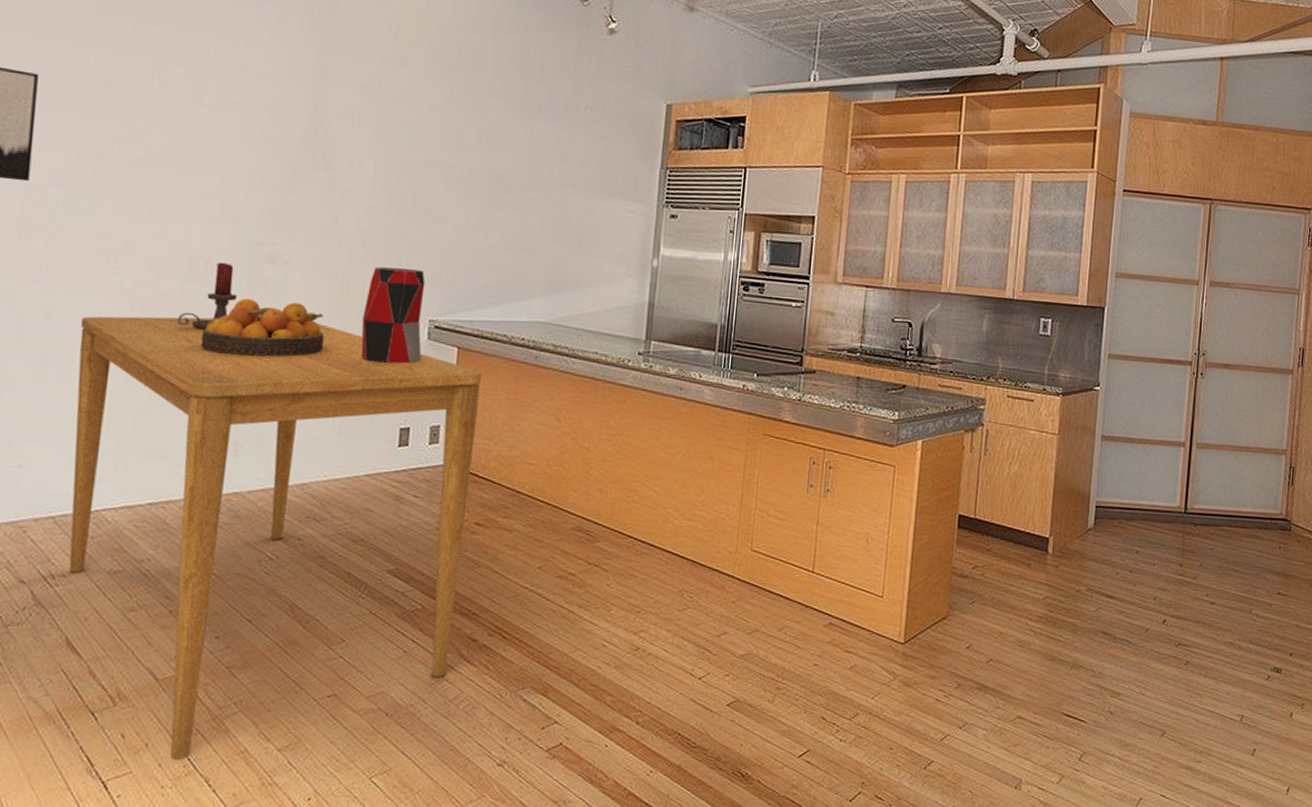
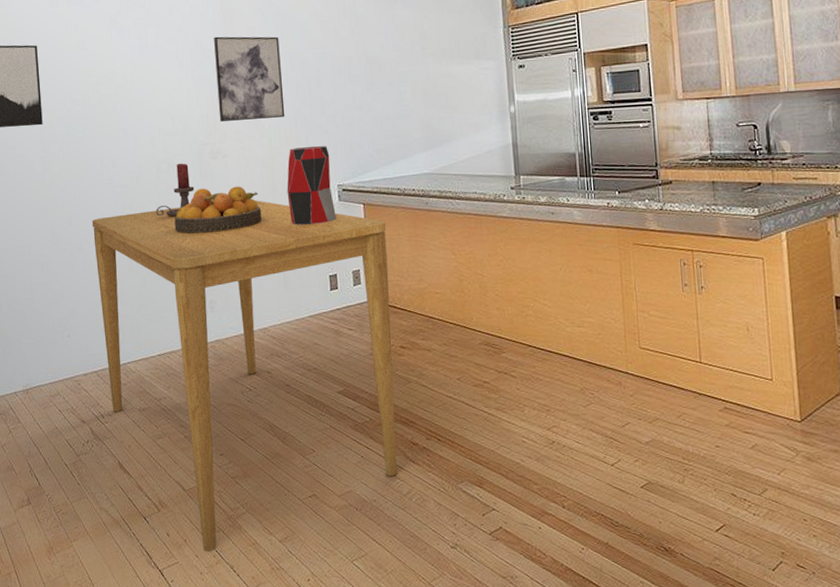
wall art: none [286,111,384,227] -> present [214,36,285,122]

